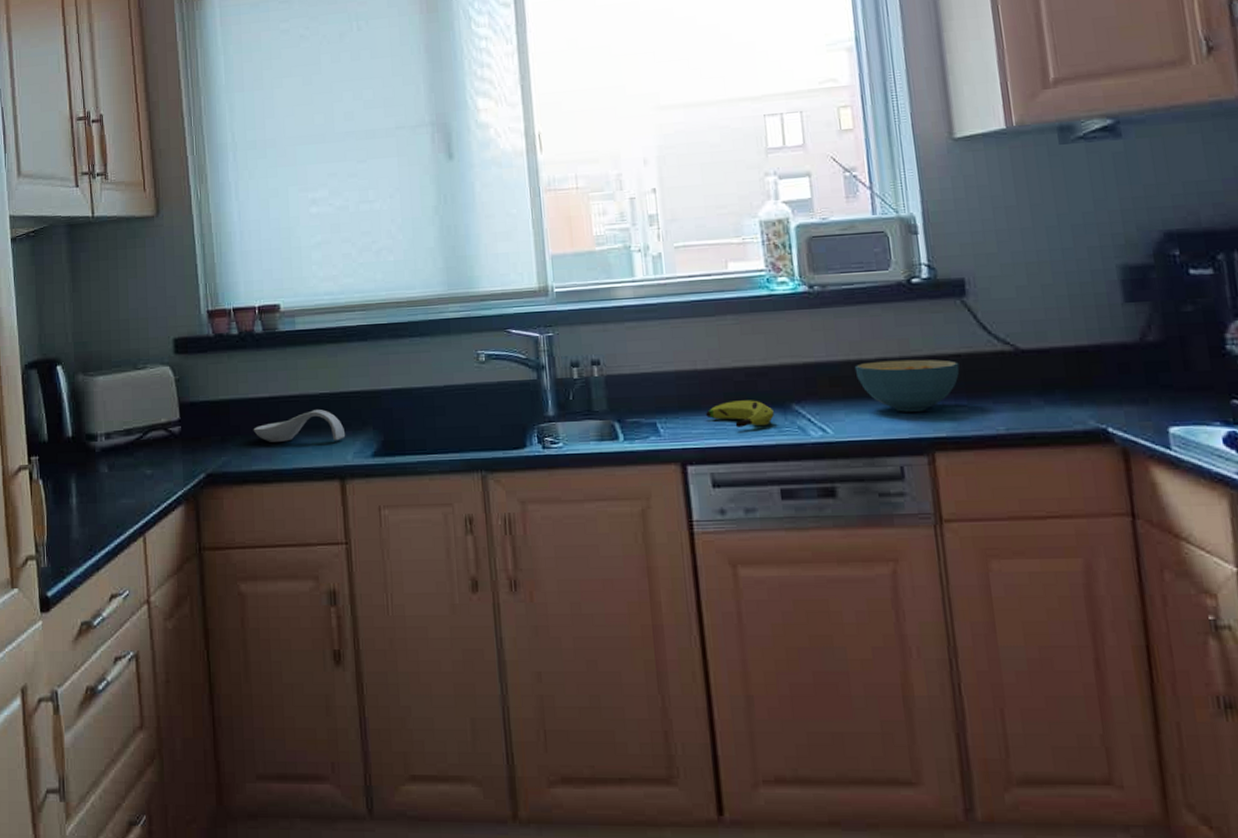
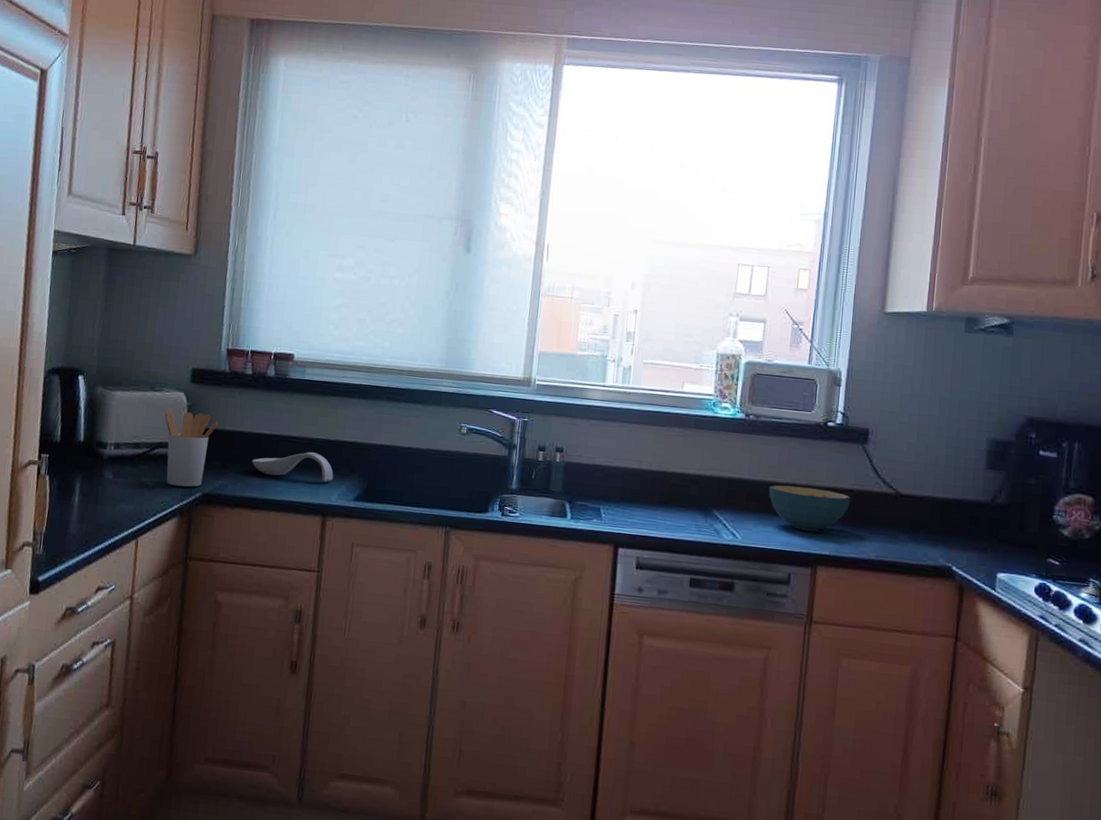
utensil holder: none [152,386,211,471] -> present [164,410,218,487]
banana: present [706,400,774,428] -> none [642,499,697,524]

